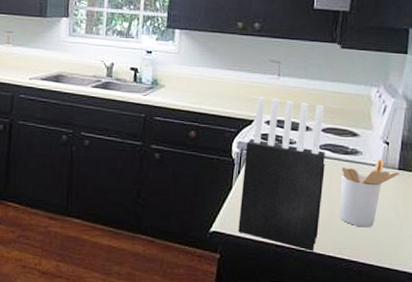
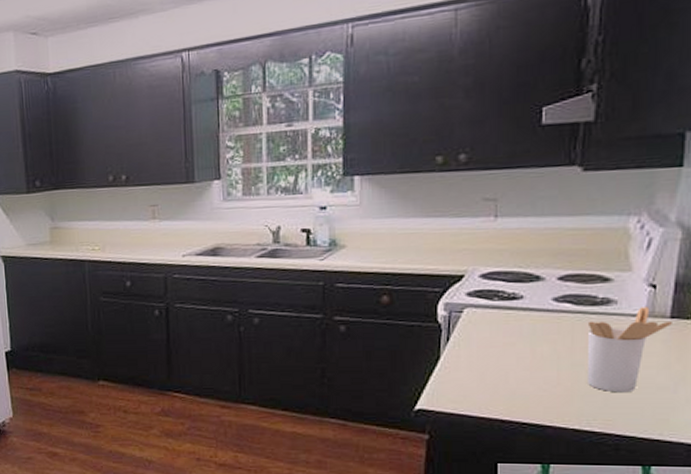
knife block: present [238,96,325,252] -> none [450,245,564,425]

